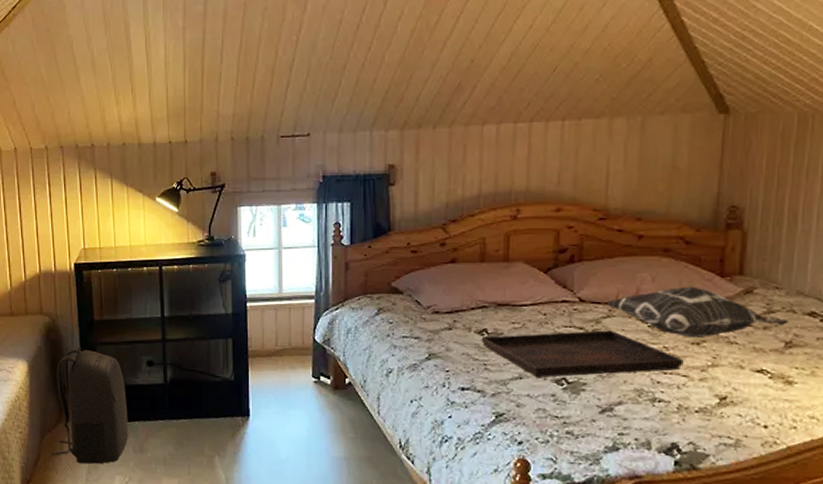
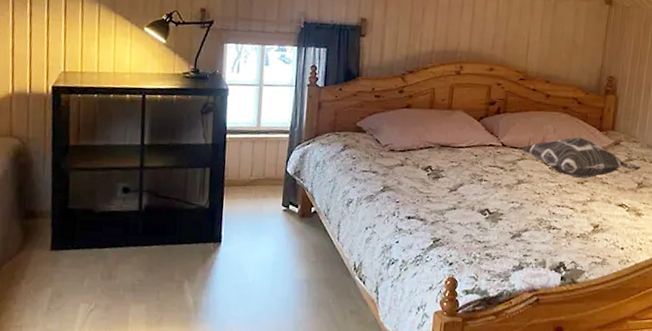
backpack: present [50,347,128,464] -> none [9,172,99,292]
serving tray: present [481,330,684,377] -> none [426,170,572,208]

